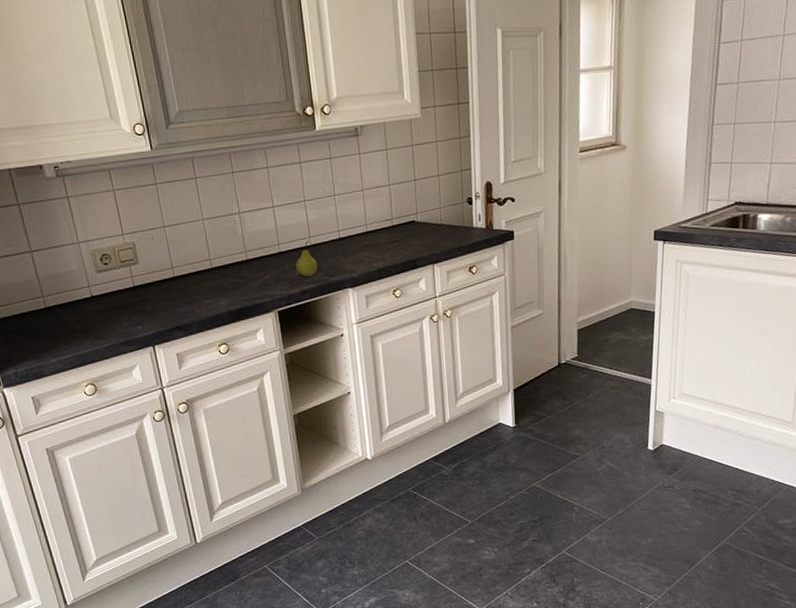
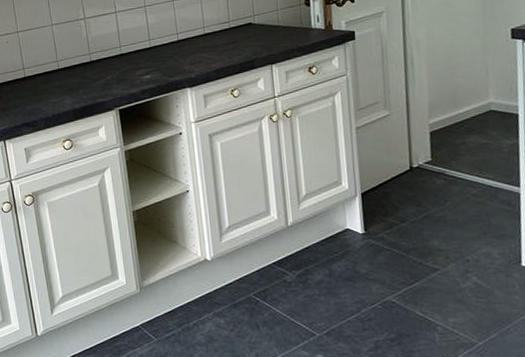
fruit: present [295,241,317,278] -> none [136,43,157,78]

